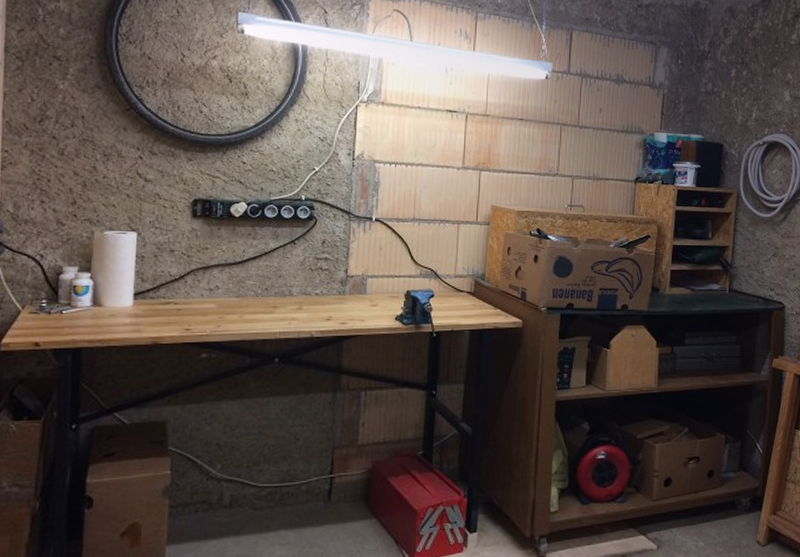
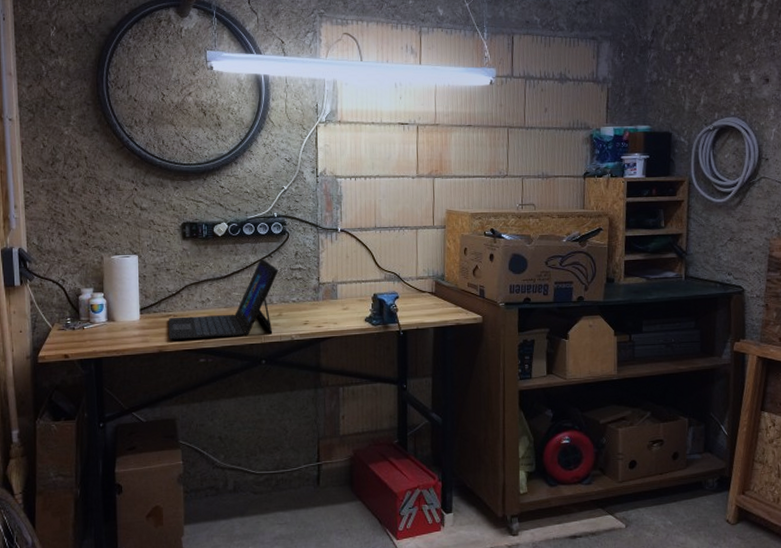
laptop: none [166,244,302,332] -> present [168,258,278,340]

